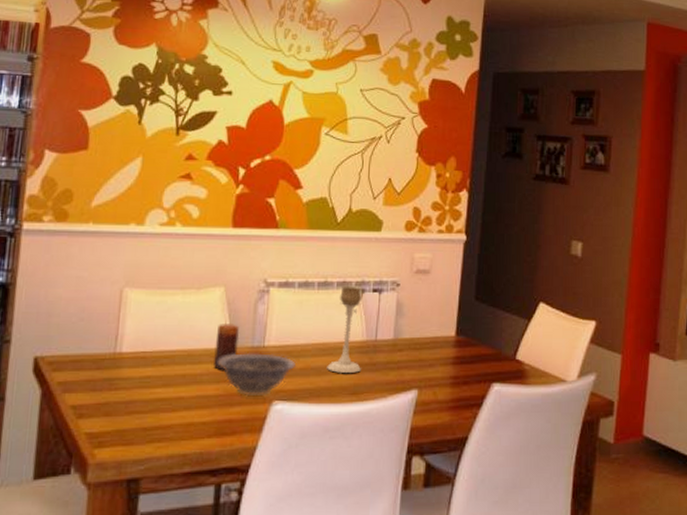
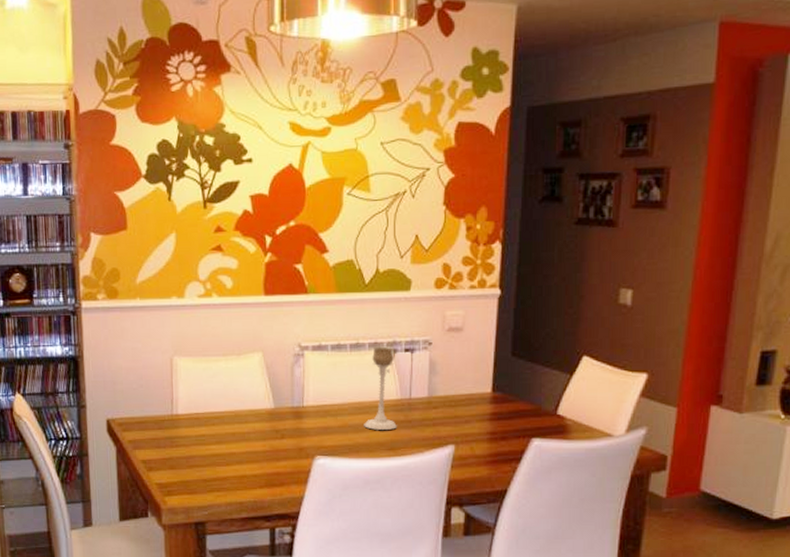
candle: present [213,322,240,370] -> none [258,385,280,429]
decorative bowl: present [217,353,297,397] -> none [261,413,335,452]

